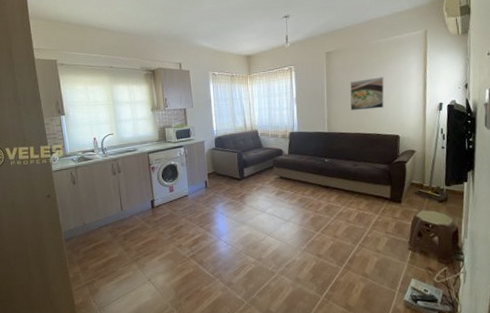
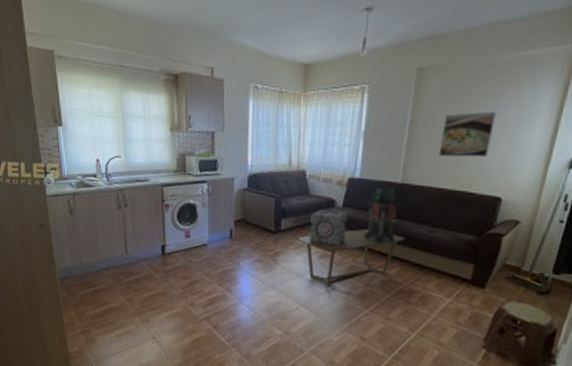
coffee table: none [259,168,337,218] -> present [299,228,405,287]
decorative cube: none [266,157,294,185] -> present [309,210,348,247]
pedestal: none [306,137,330,179] -> present [364,188,400,244]

